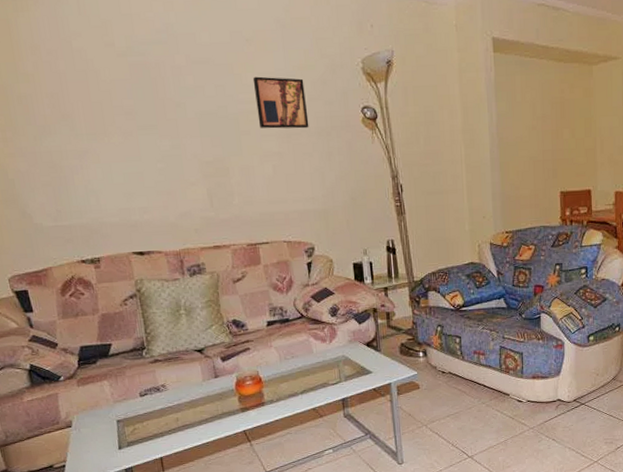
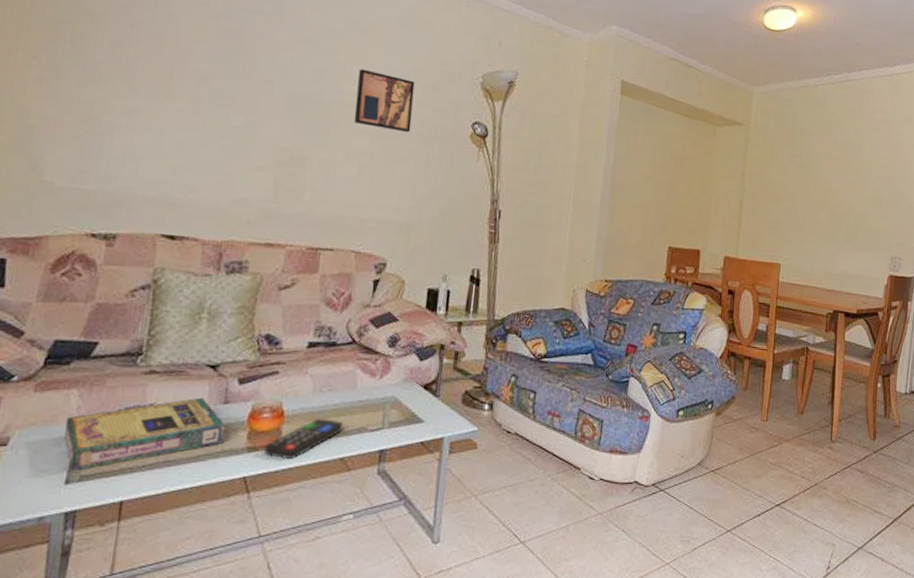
video game box: none [105,375,222,440] -> present [64,397,226,472]
remote control: none [253,379,310,414] -> present [263,418,344,459]

